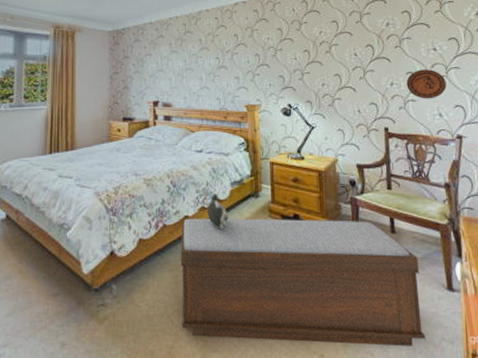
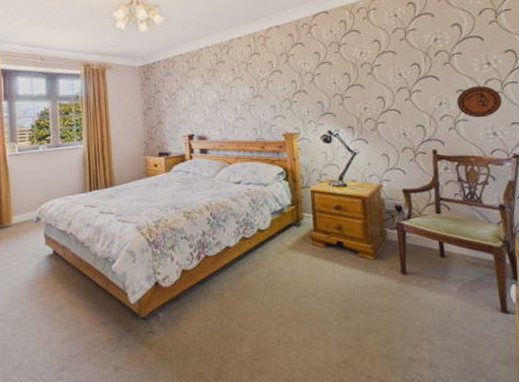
bench: present [180,218,426,347] -> none [223,246,478,368]
plush toy: present [207,193,228,229] -> none [248,223,270,258]

